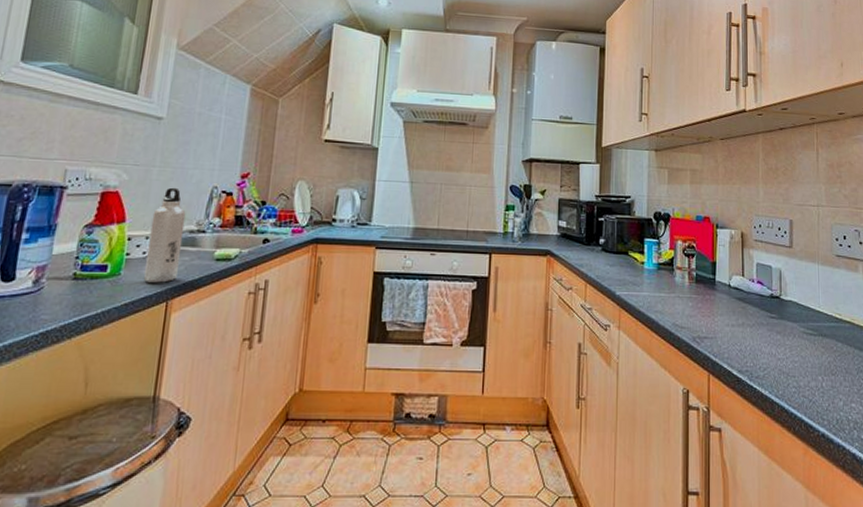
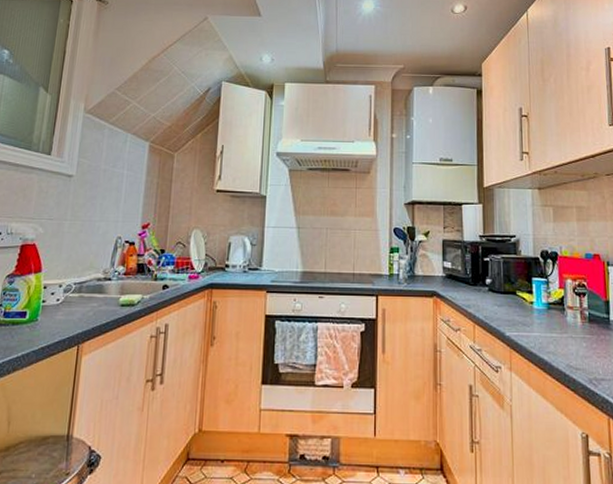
water bottle: present [144,187,186,283] -> none [58,239,94,328]

